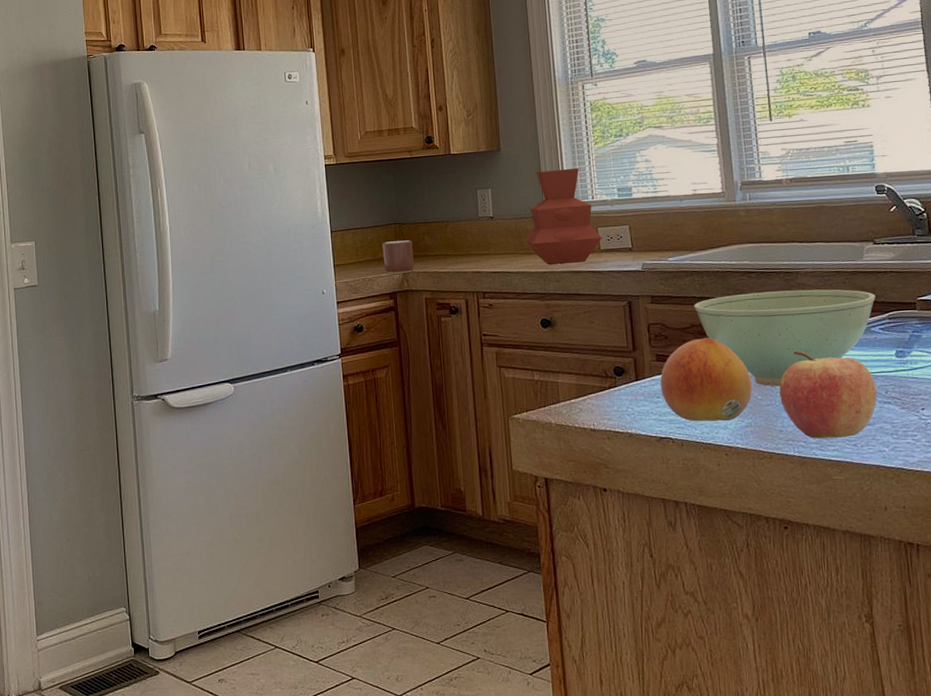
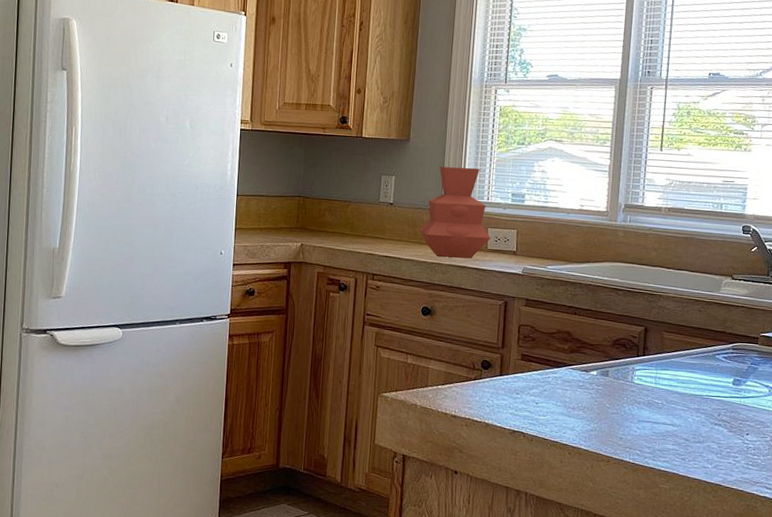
mug: present [382,240,414,275] -> none [283,212,314,247]
fruit: present [660,337,753,422] -> none [520,344,604,424]
bowl: present [693,289,875,387] -> none [562,308,725,398]
fruit: present [779,350,877,439] -> none [625,367,711,451]

